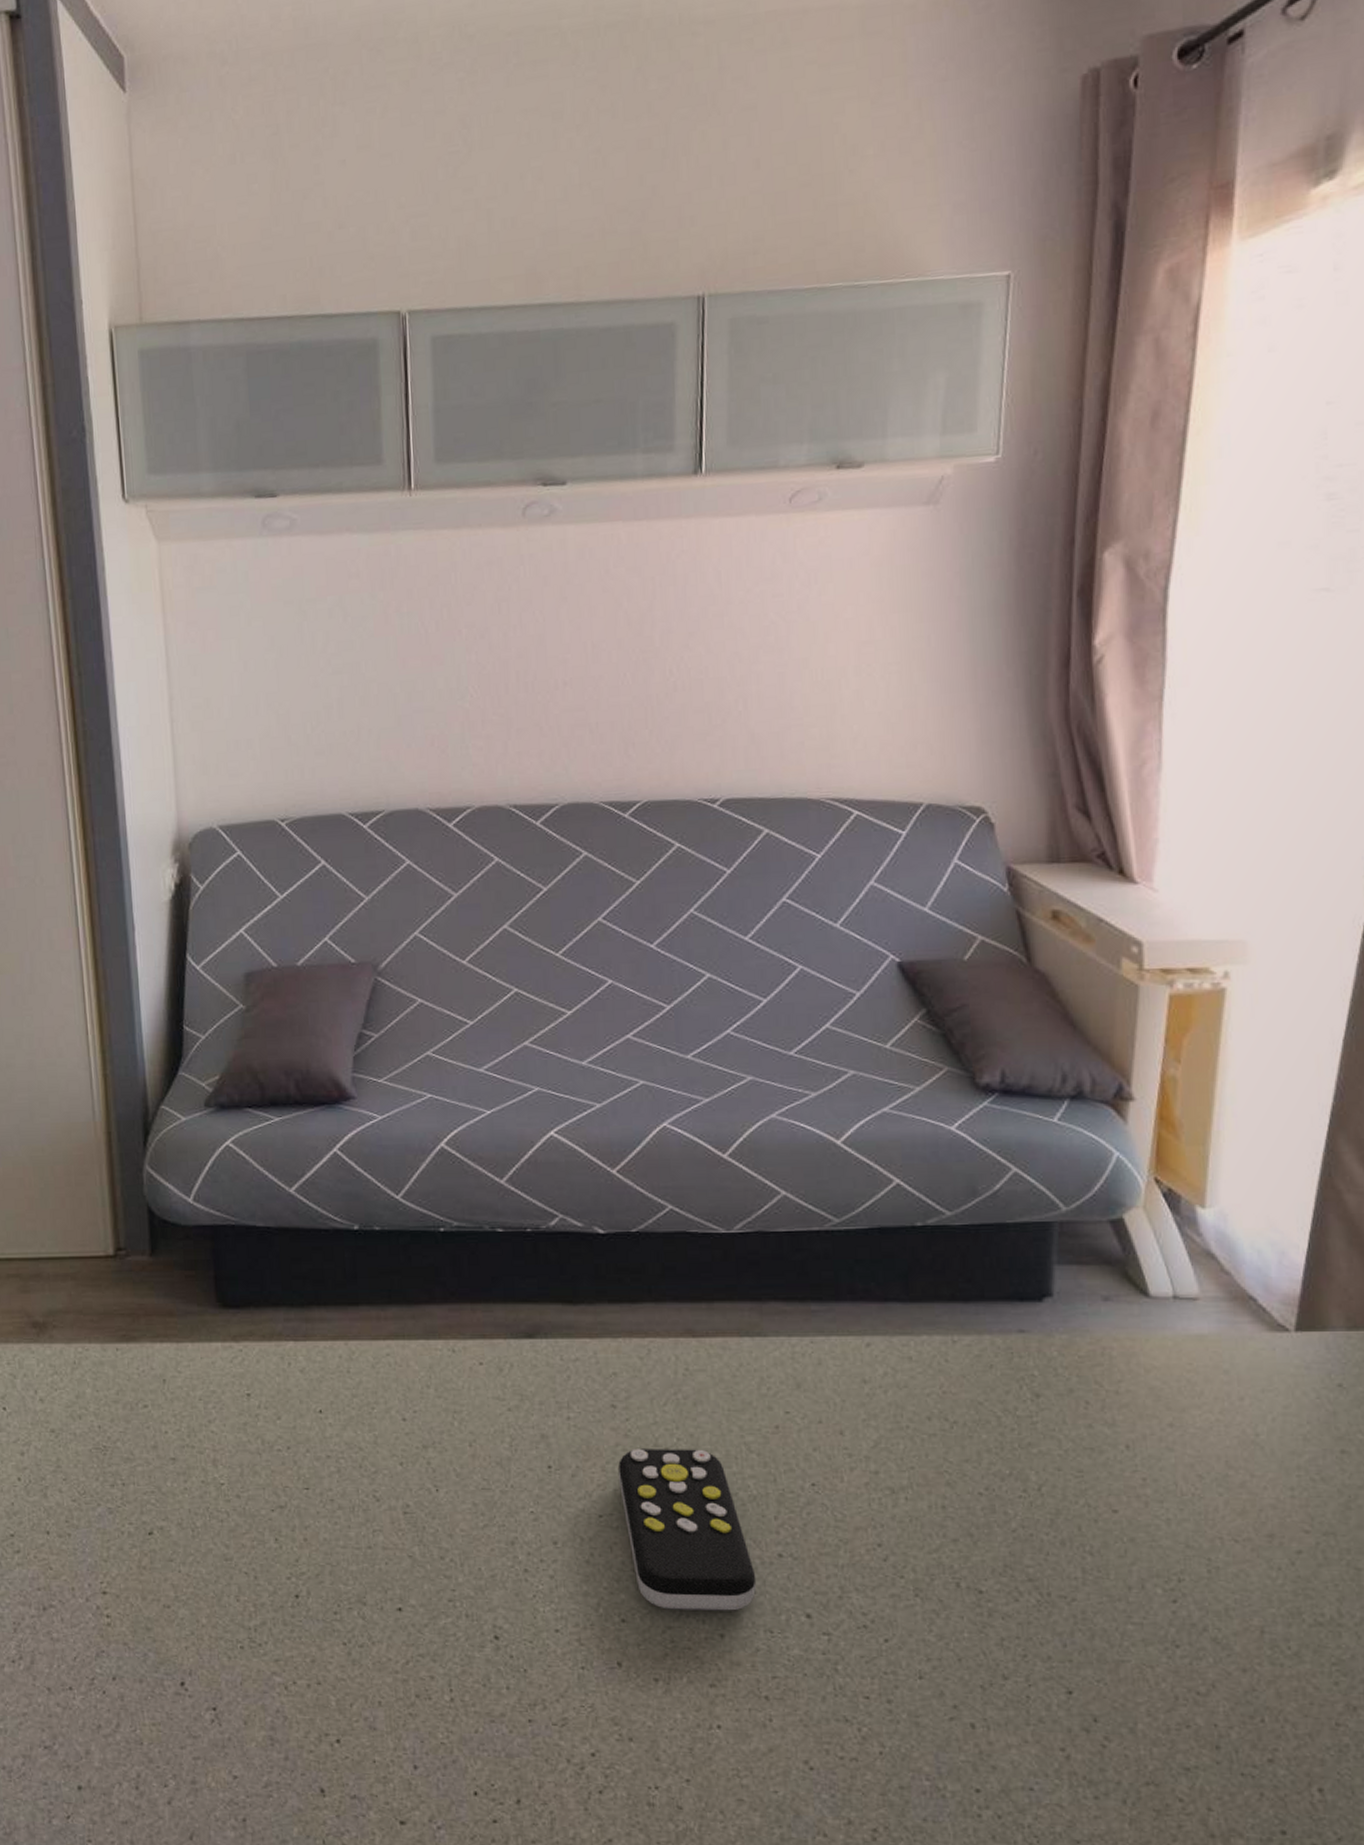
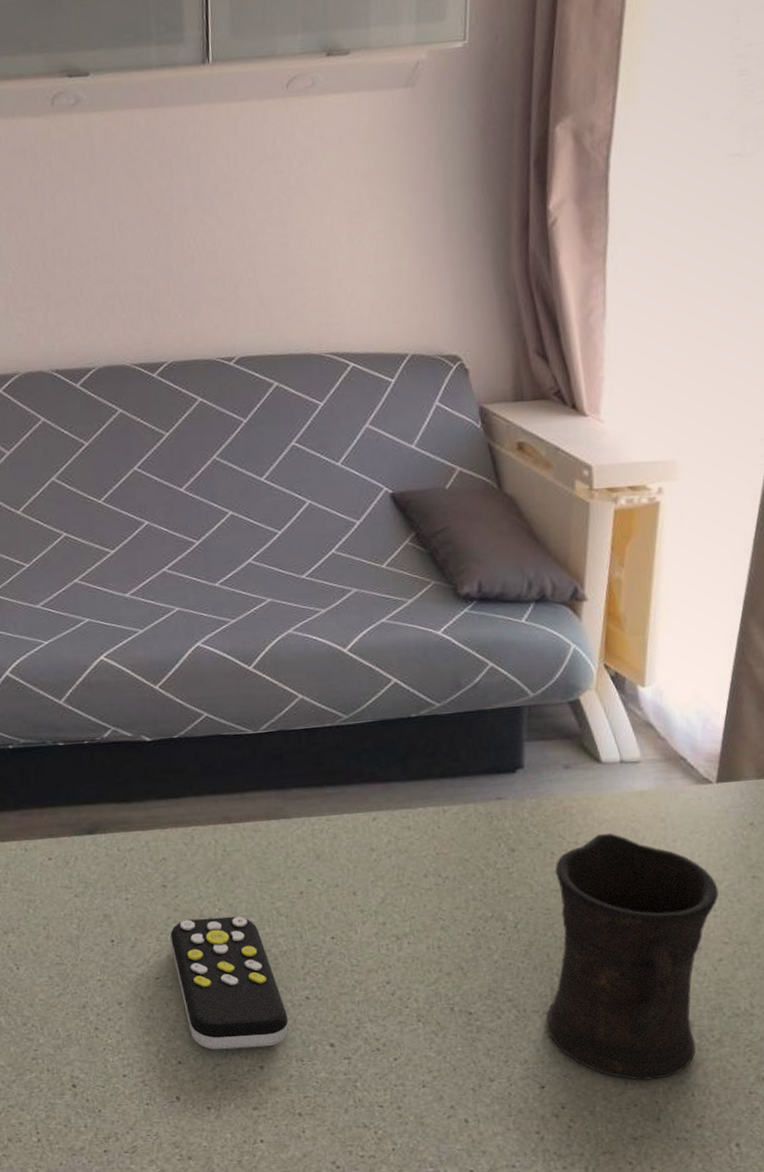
mug: none [1074,1383,1297,1696] -> present [545,833,719,1080]

